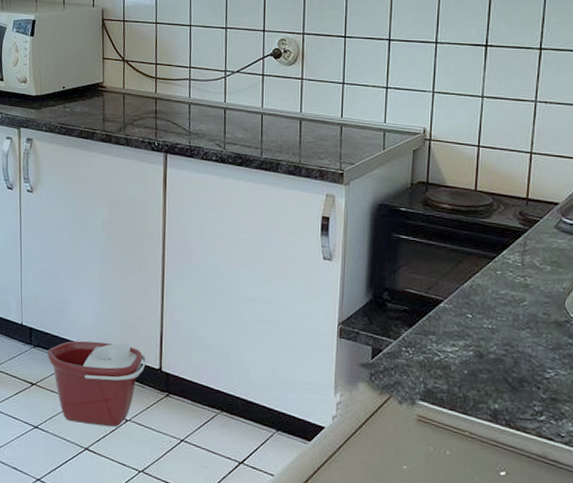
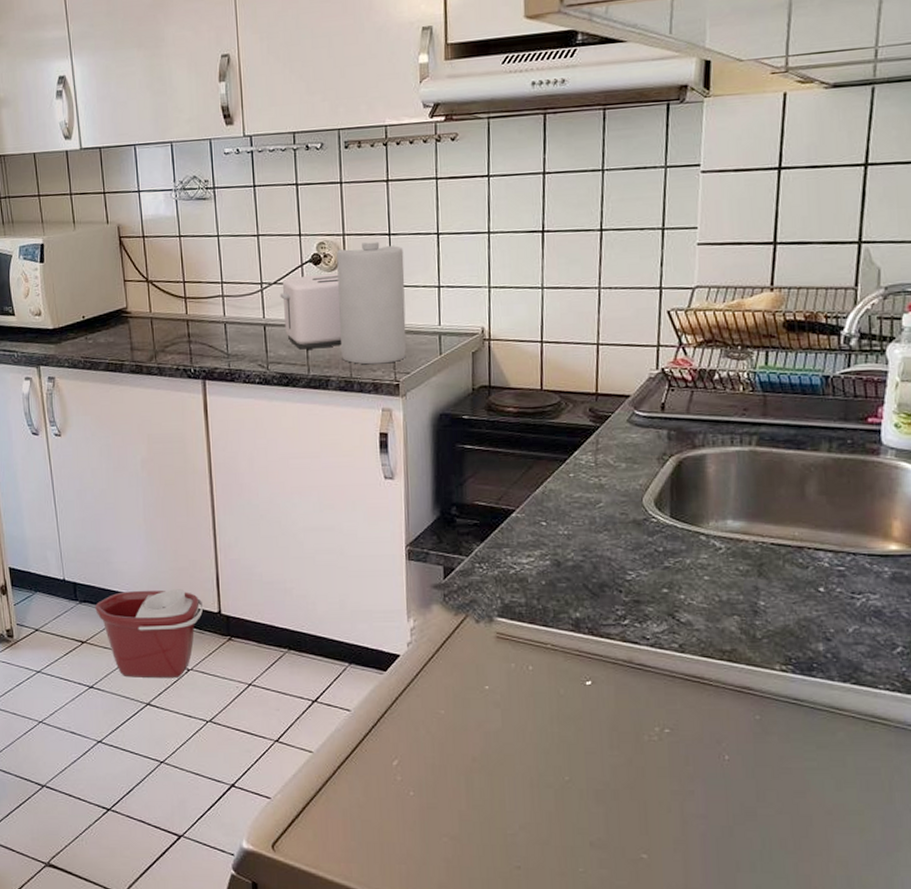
toaster: none [241,67,296,134] -> present [280,273,342,350]
paper towel holder: none [293,42,357,154] -> present [336,241,407,365]

